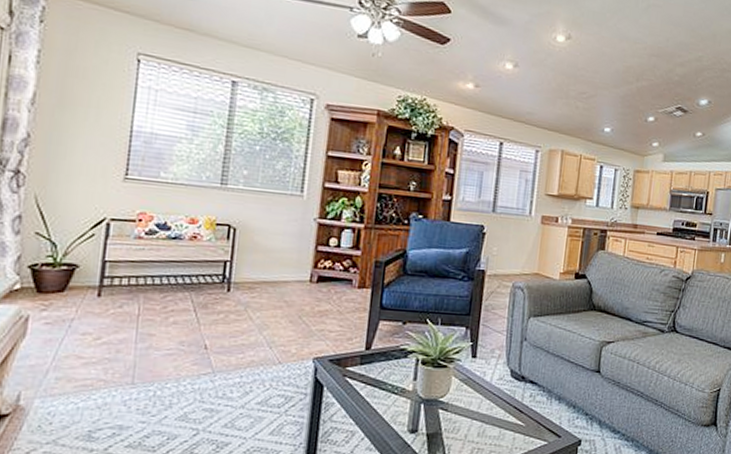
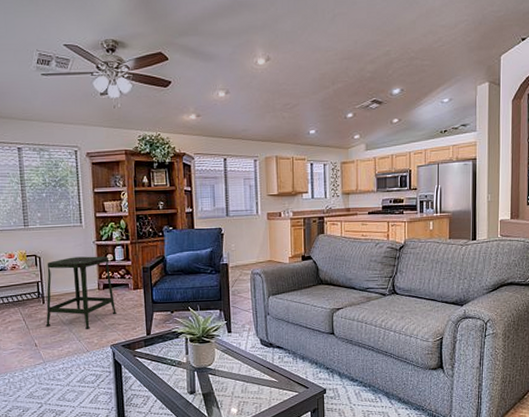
stool: none [225,234,331,333] -> present [45,256,117,329]

